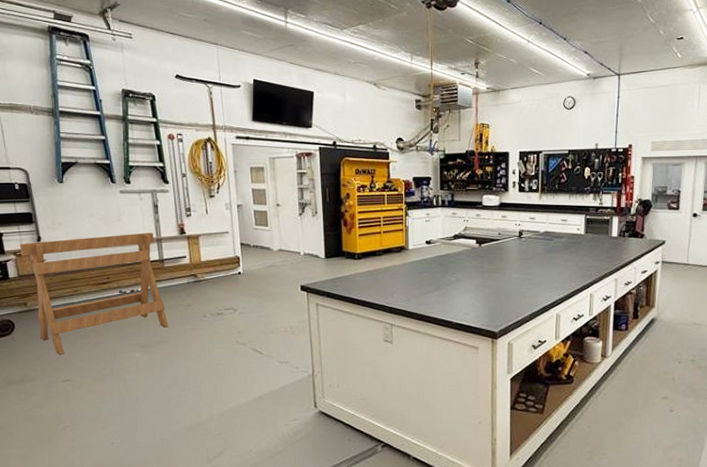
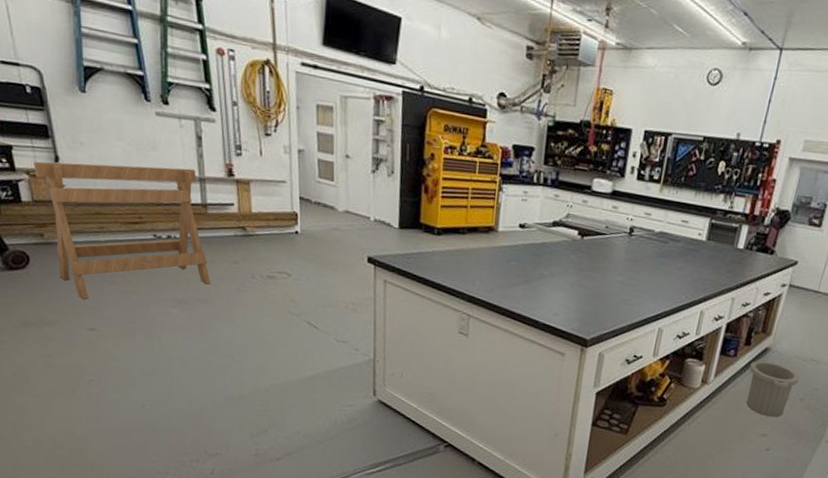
trash can: none [641,329,687,380] -> present [746,359,800,417]

